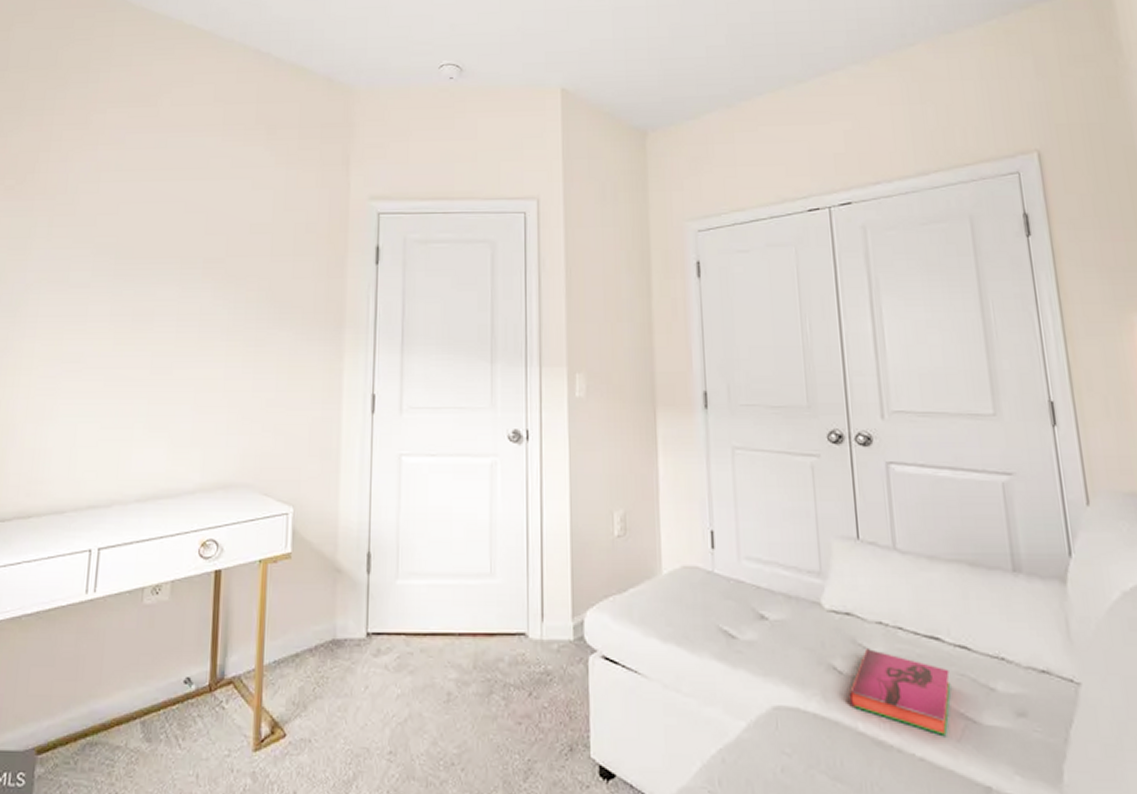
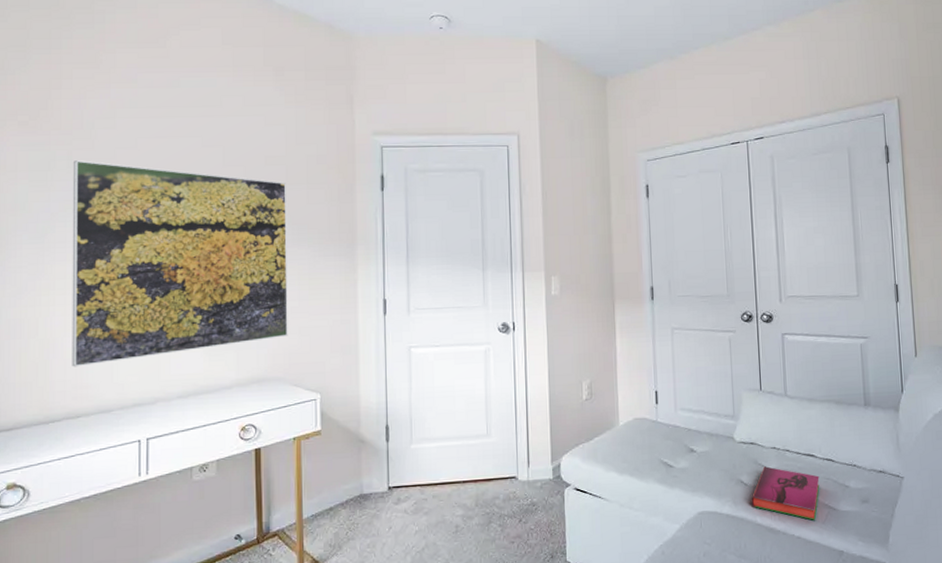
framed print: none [29,227,270,459] -> present [72,160,288,367]

